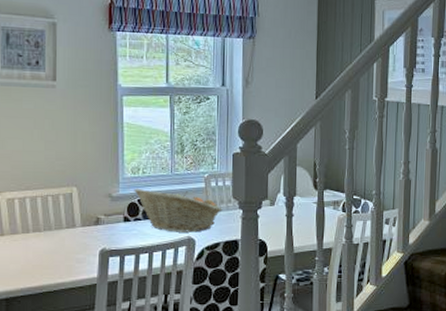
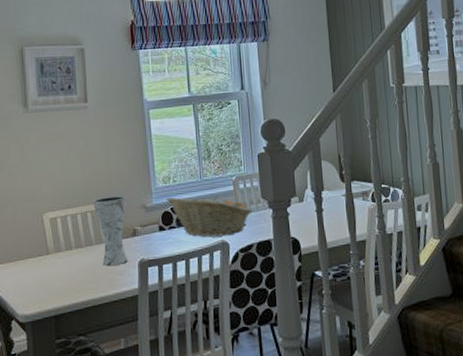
vase: none [55,181,90,252] -> present [93,195,129,266]

